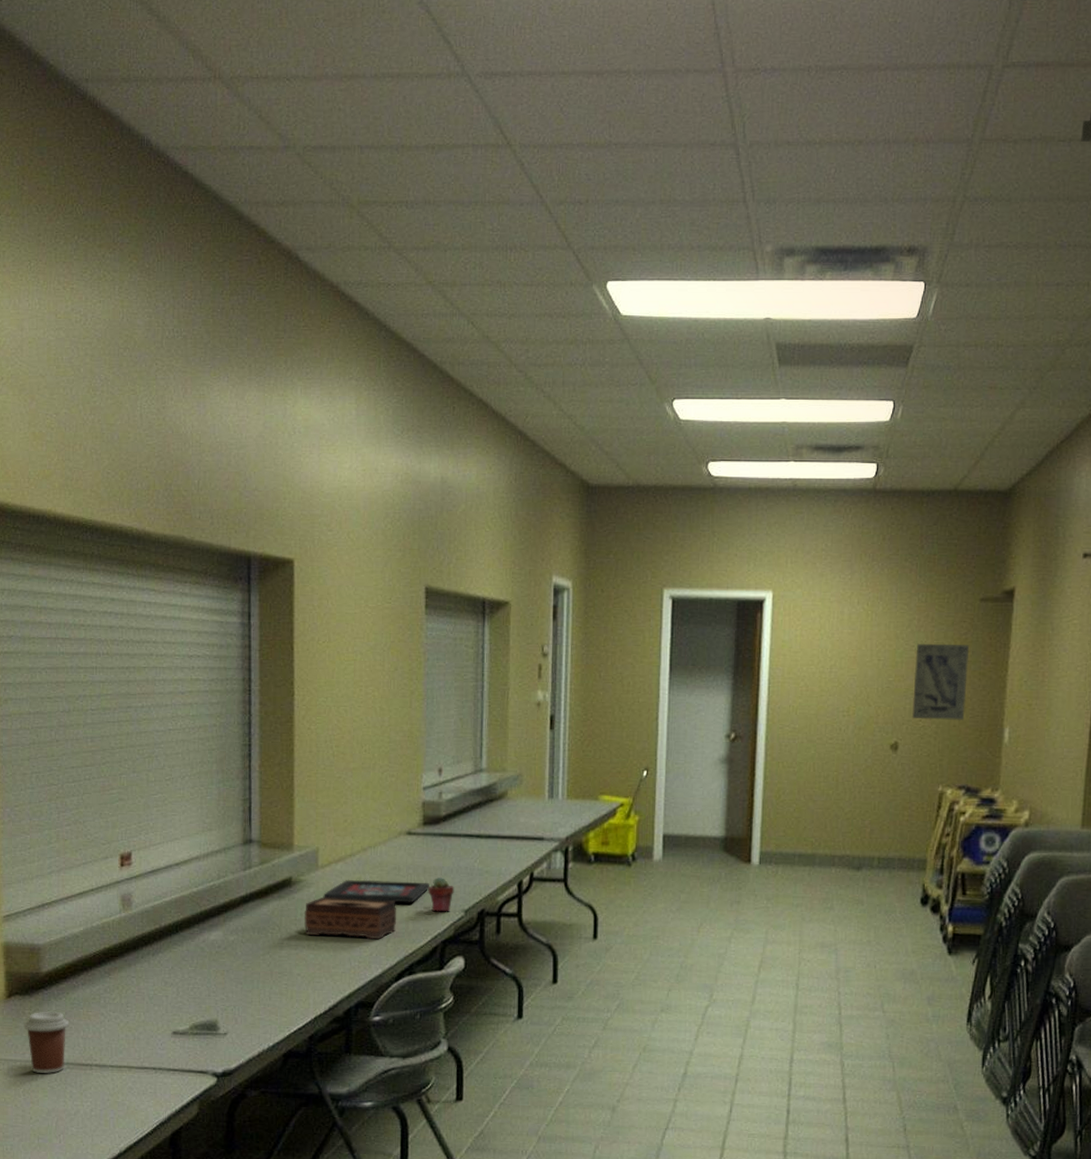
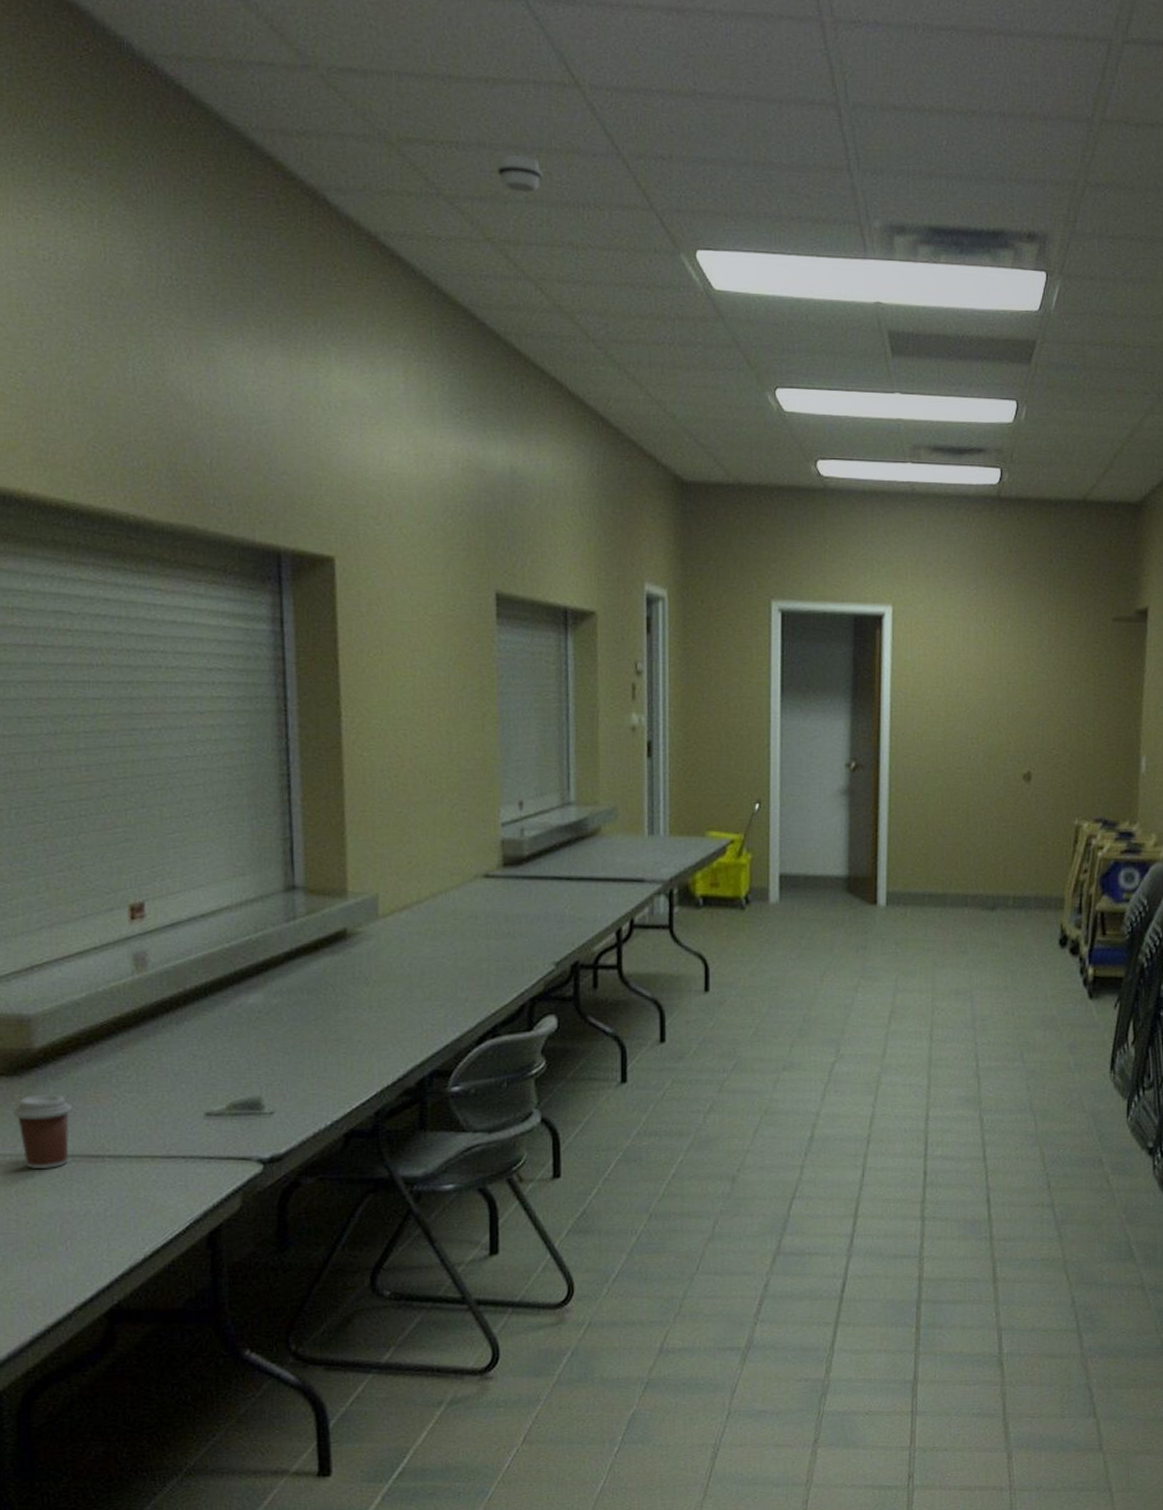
tissue box: present [303,897,397,940] -> none [362,950,476,999]
picture frame: present [323,879,429,903] -> none [385,929,513,956]
potted succulent: present [428,876,454,912] -> none [512,925,543,965]
smoke detector: none [439,208,477,241] -> present [496,153,543,193]
wall art: present [911,643,969,721] -> none [1044,665,1103,750]

